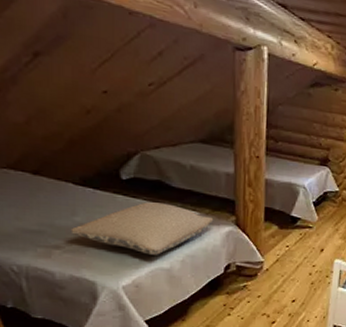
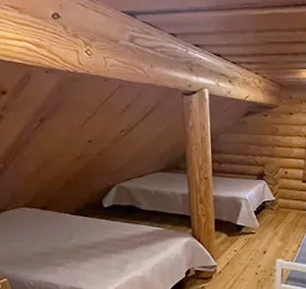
pillow: present [70,202,214,255] -> none [69,223,175,266]

